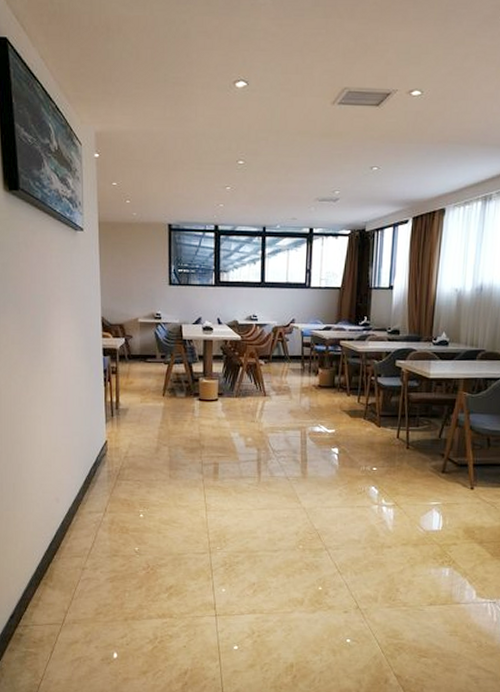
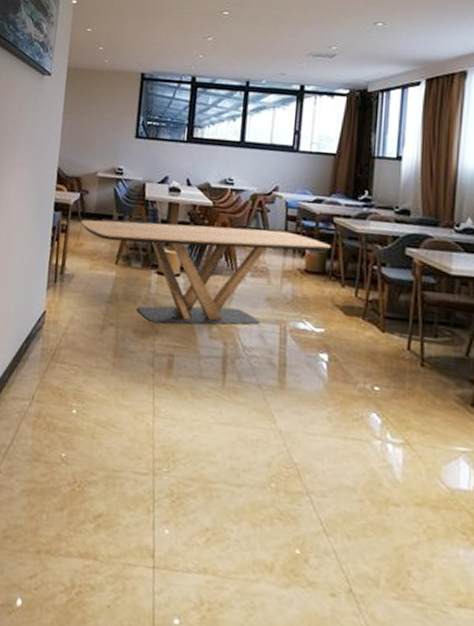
dining table: none [128,355,339,440] -> present [80,219,332,325]

